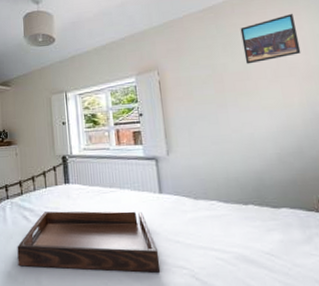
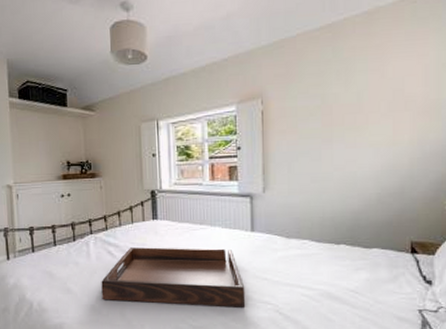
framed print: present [240,14,301,64] -> none [359,38,422,95]

